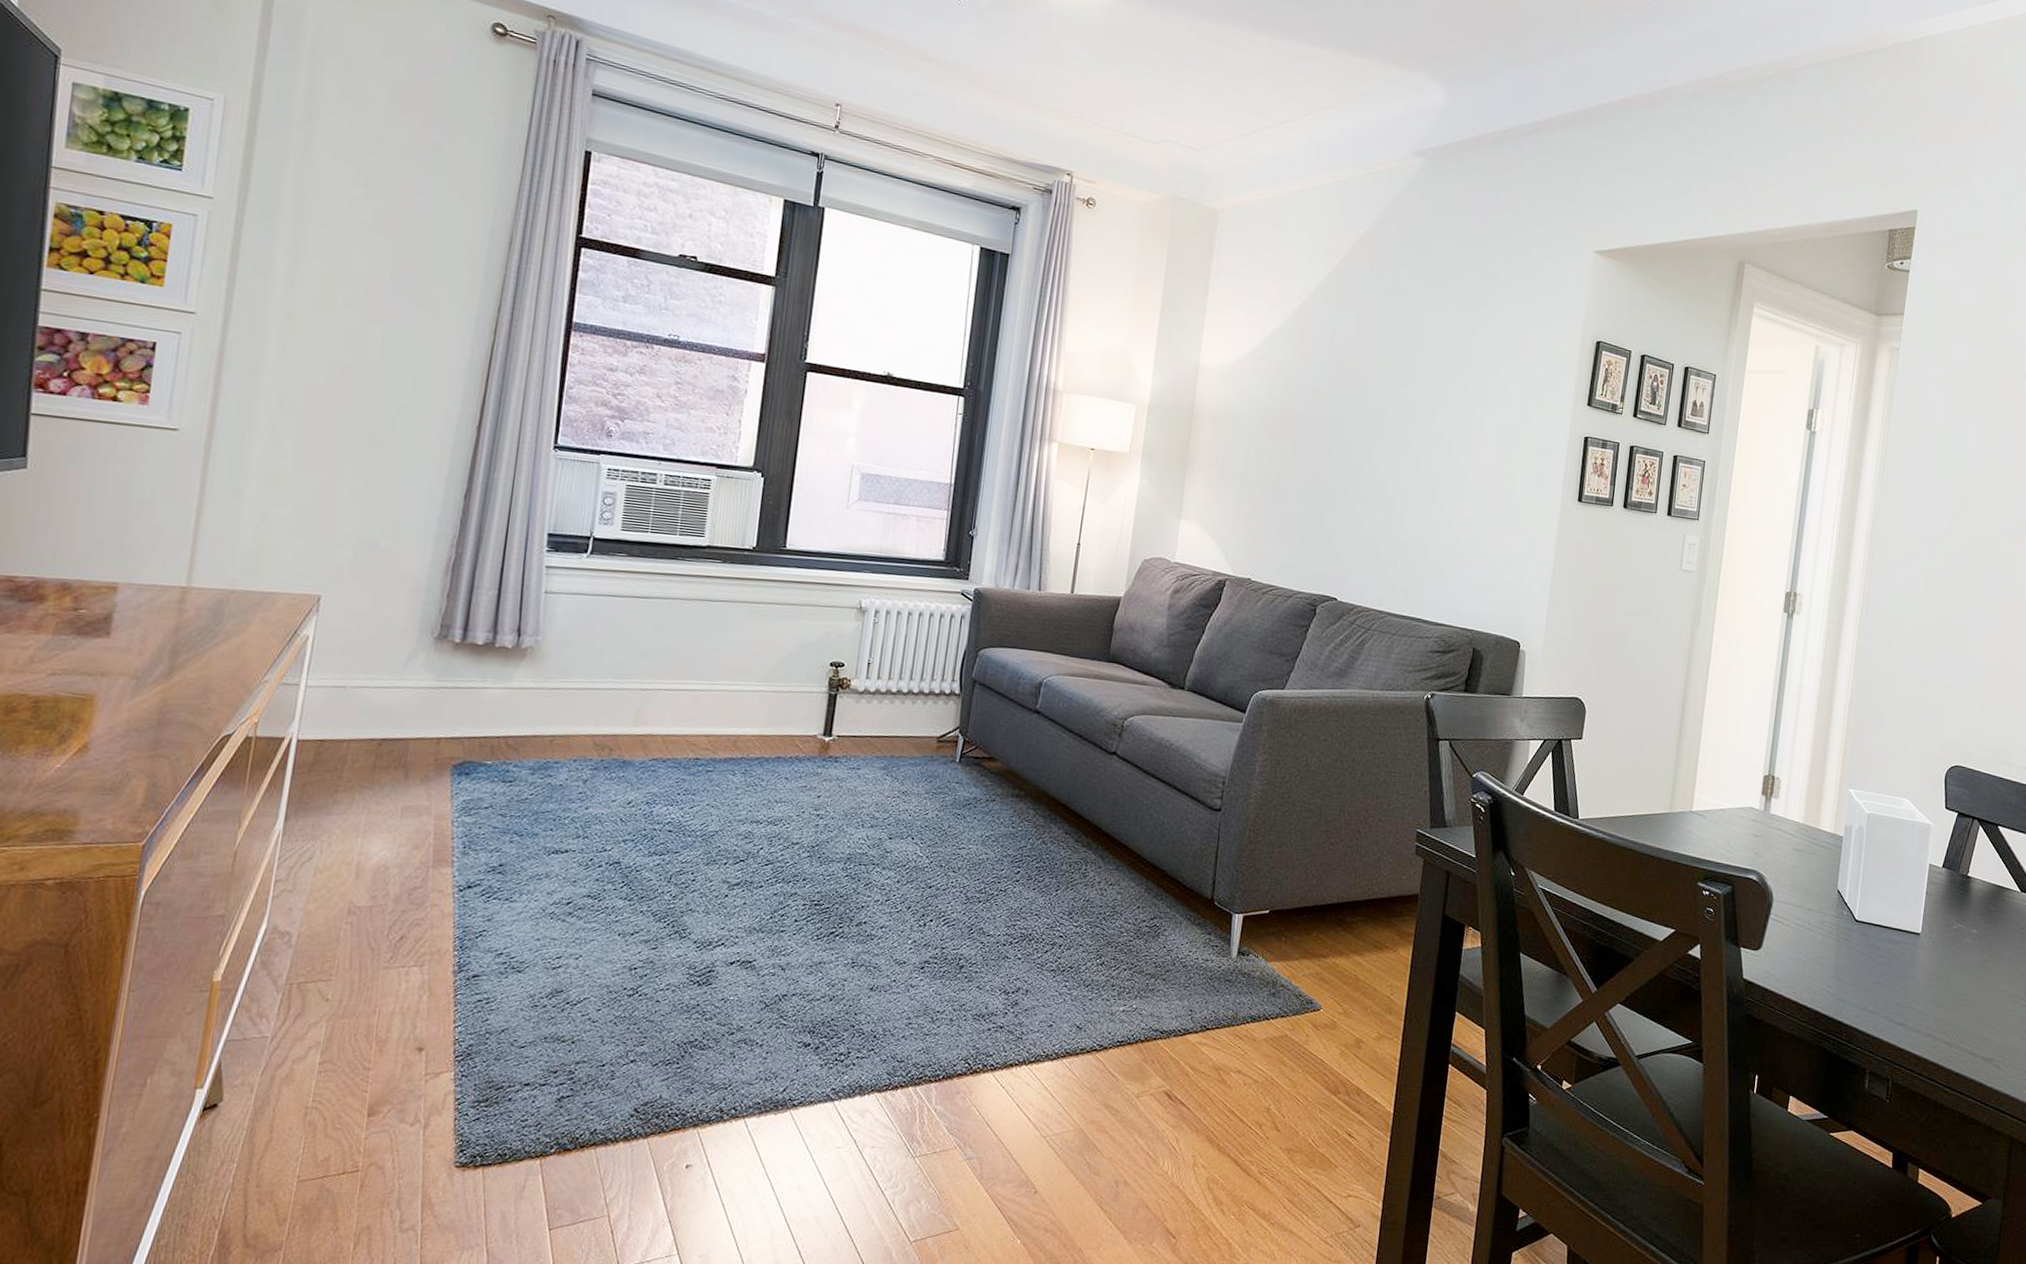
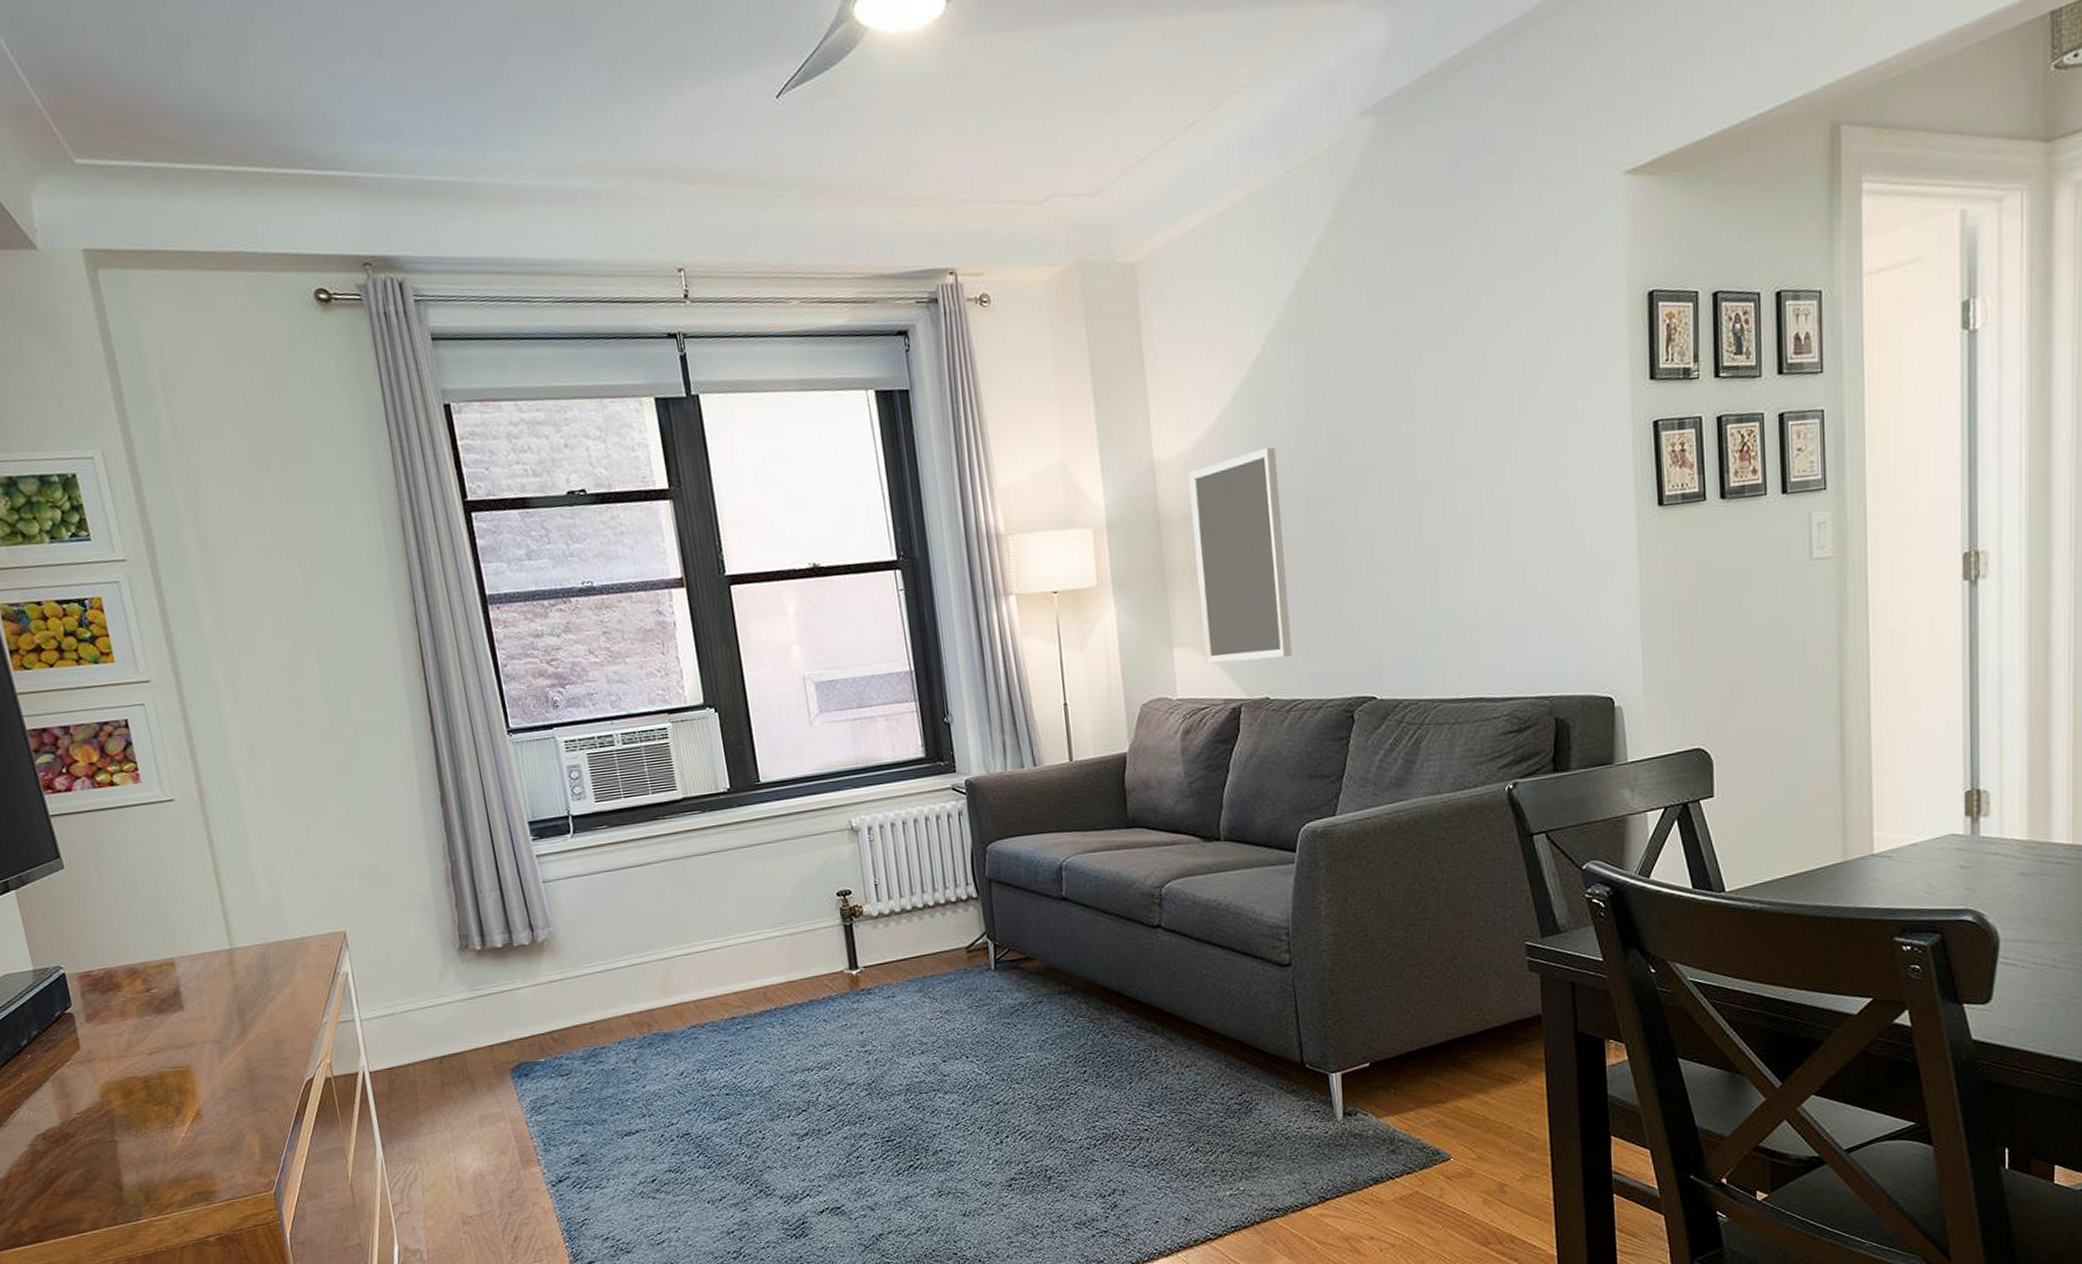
home mirror: none [1205,378,1298,549] -> present [1188,447,1292,664]

